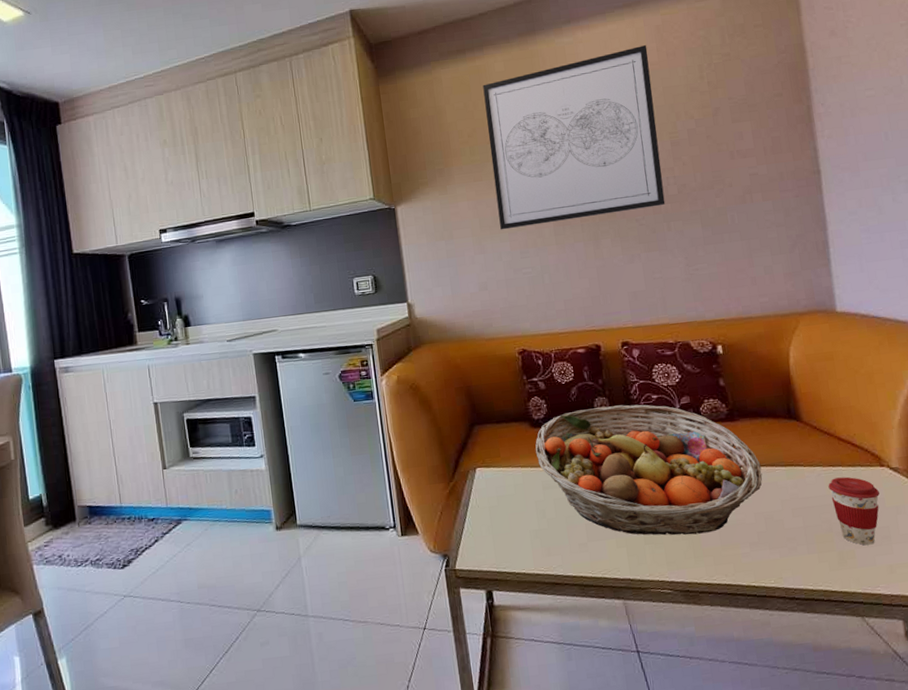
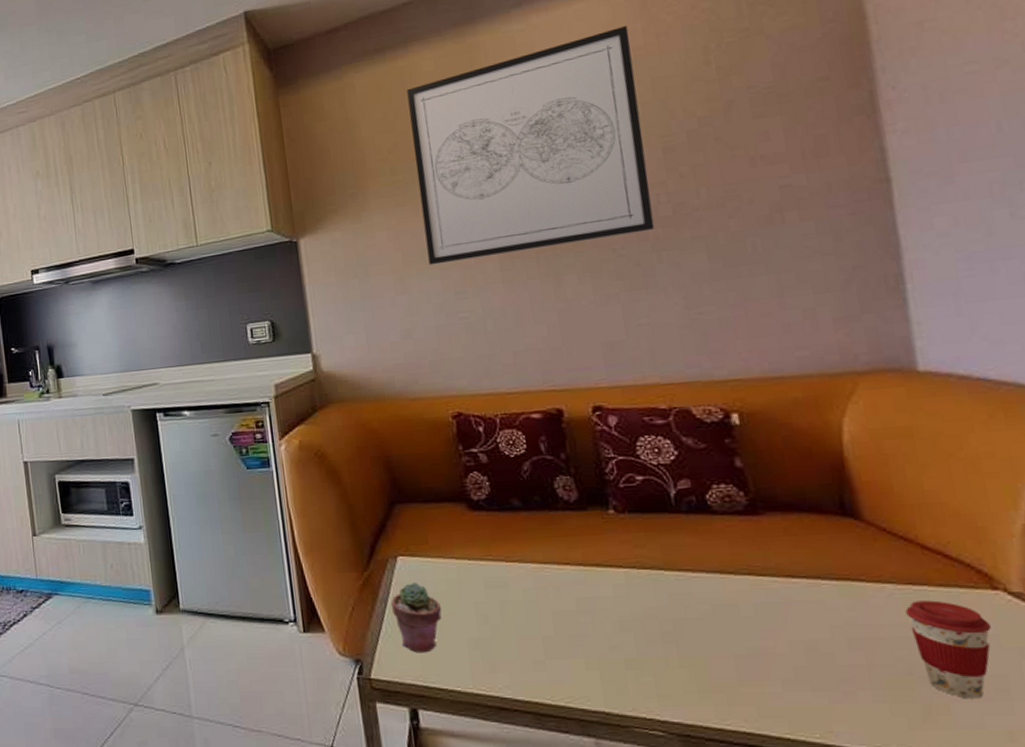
potted succulent: none [471,488,511,545] -> present [391,582,442,653]
fruit basket: present [535,404,763,535] -> none [474,486,801,662]

